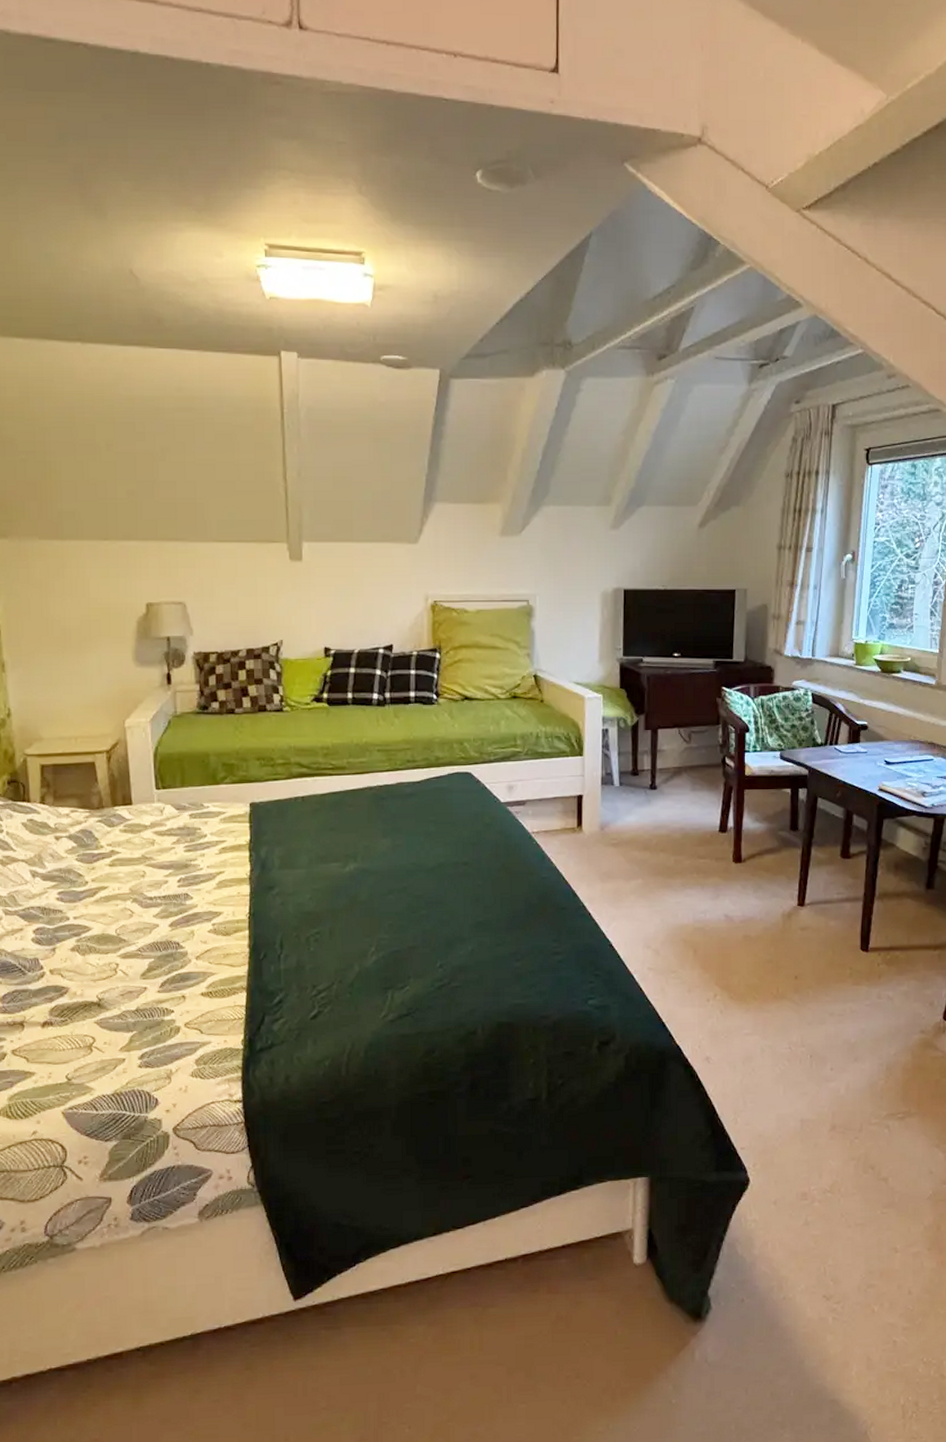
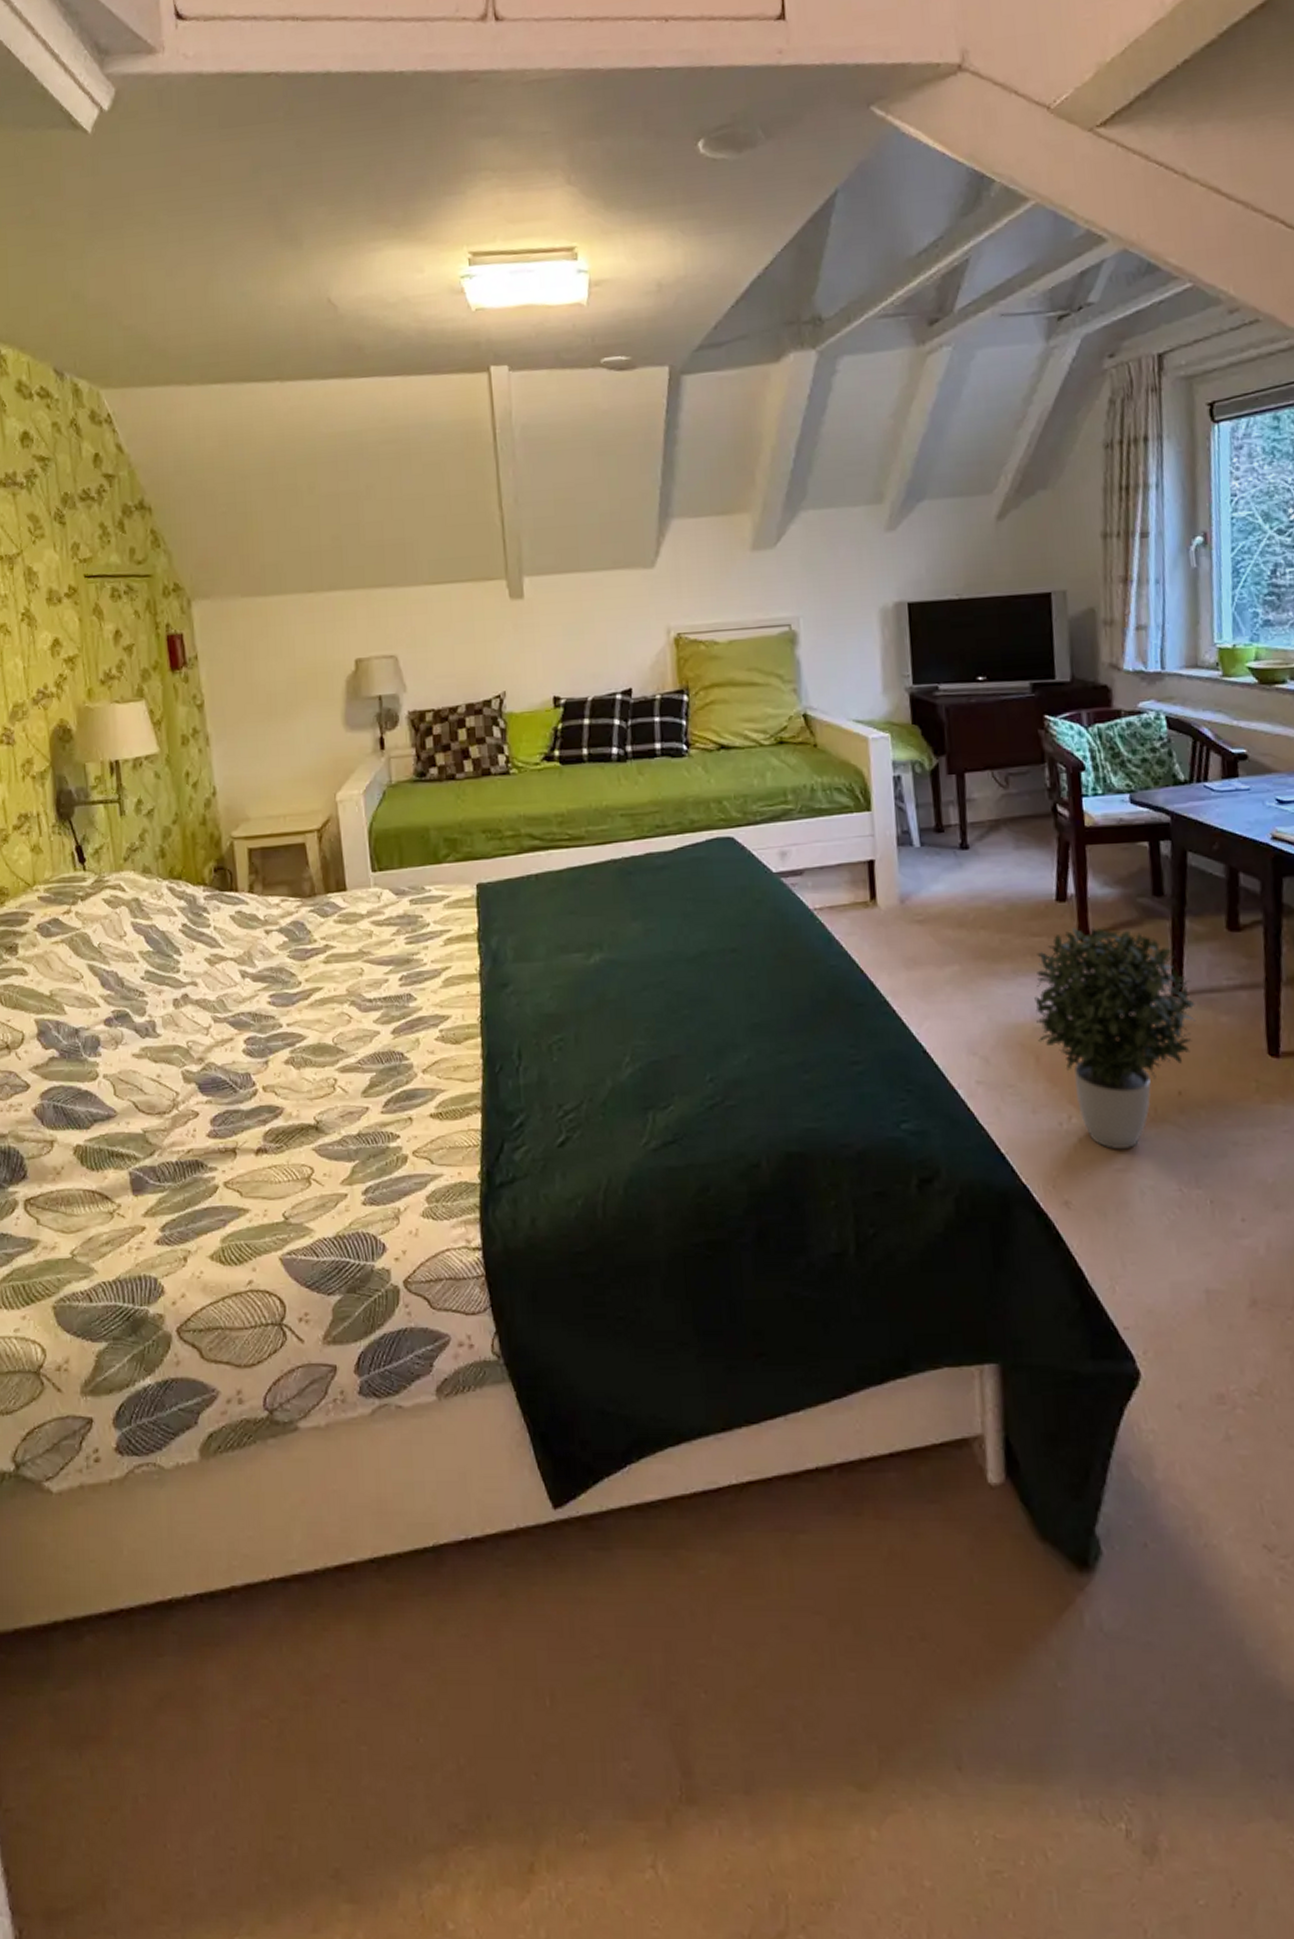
potted plant: none [697,853,813,1019] -> present [1034,927,1195,1150]

